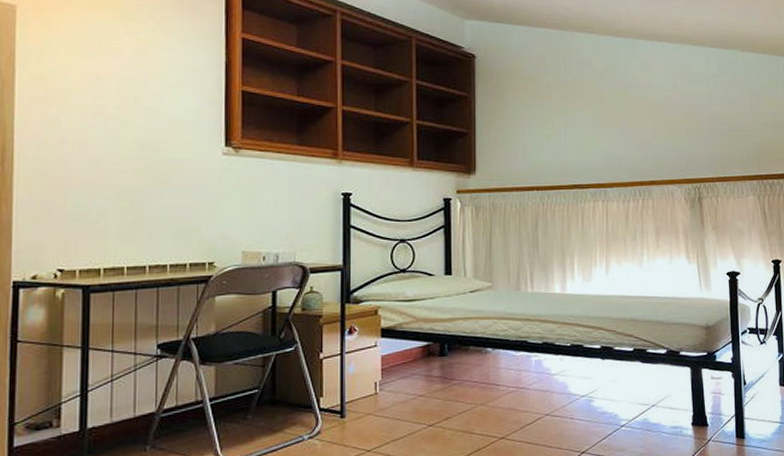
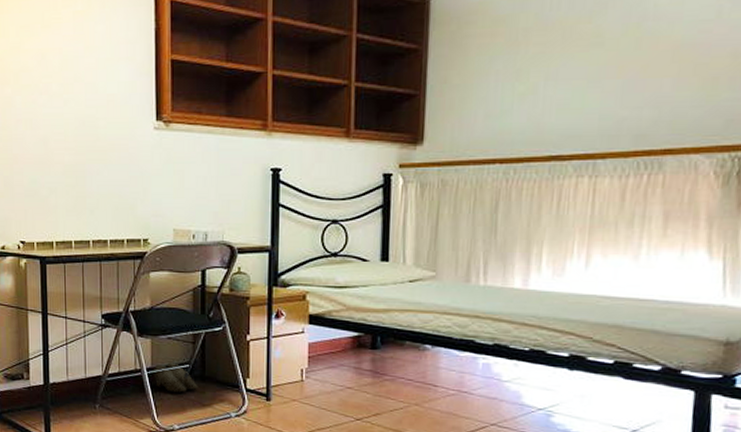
slippers: none [216,388,268,422] -> present [153,361,198,393]

